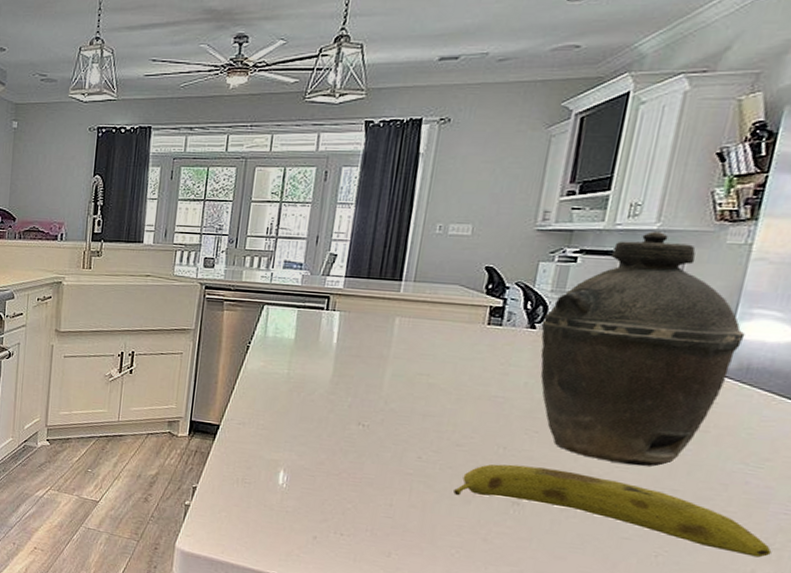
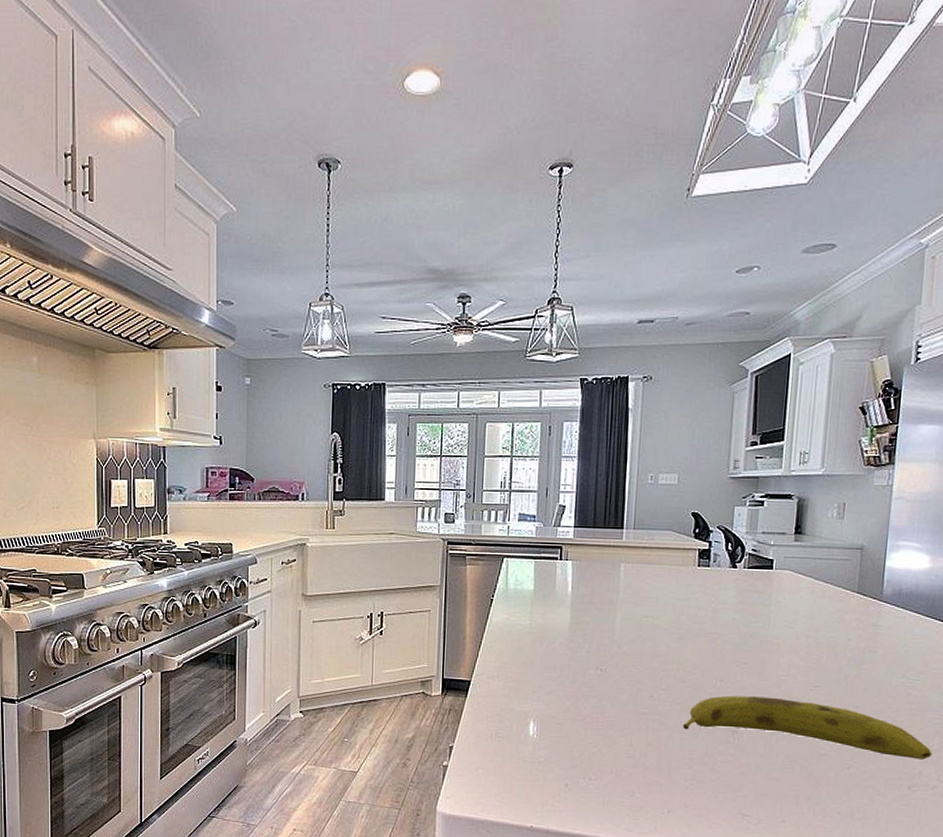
kettle: present [540,231,746,467] -> none [741,476,895,688]

